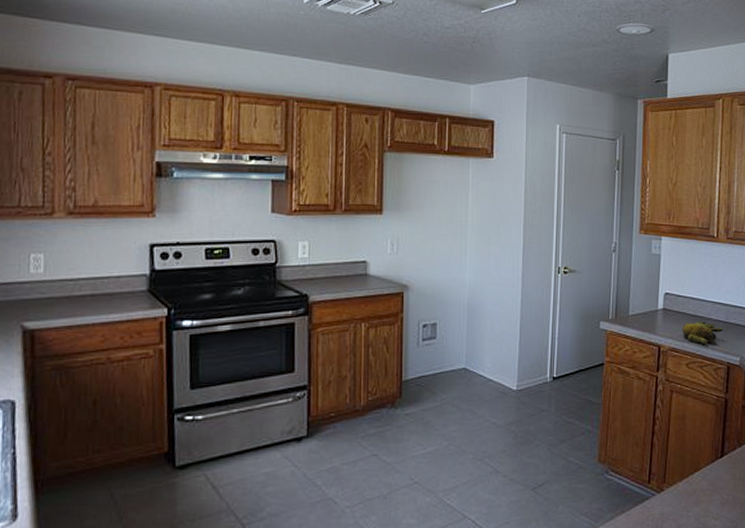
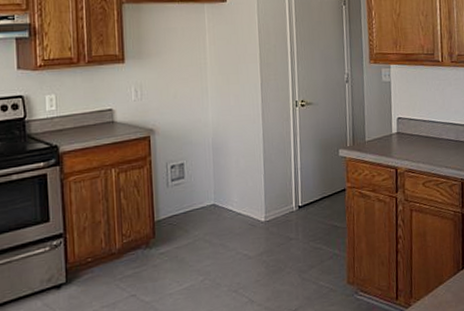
banana bunch: present [682,322,723,345] -> none [416,142,455,164]

